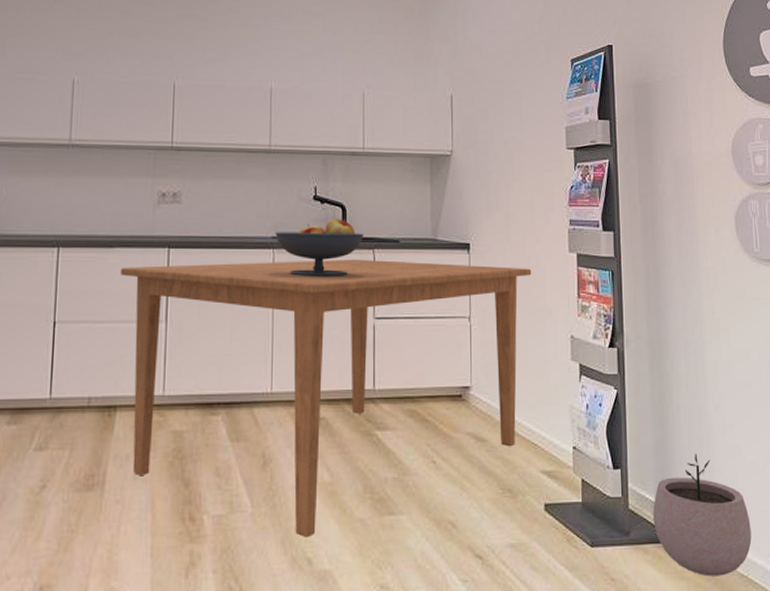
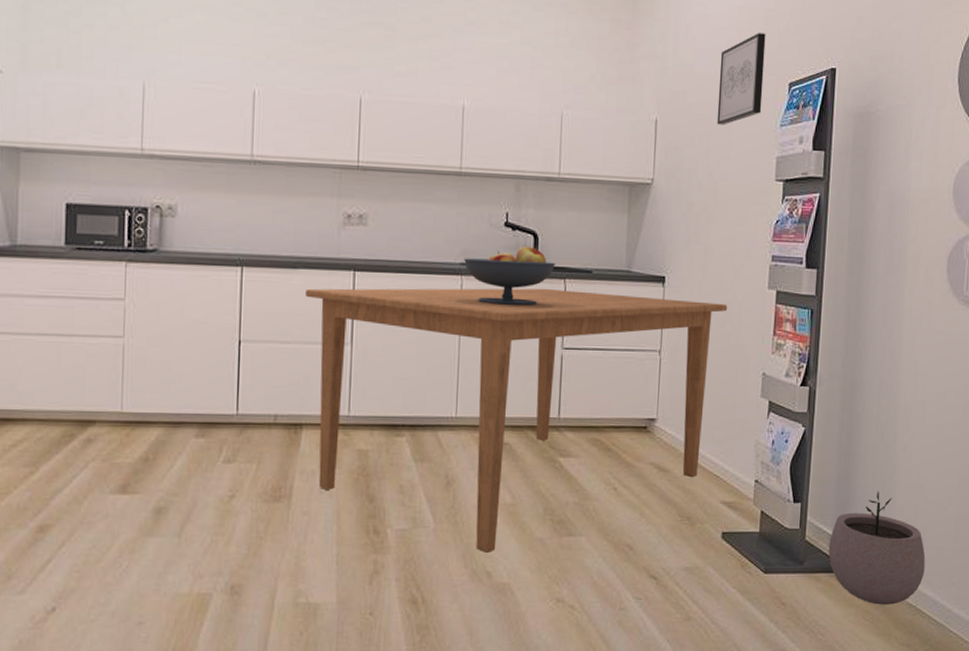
wall art: none [506,15,548,99] -> present [716,33,766,125]

